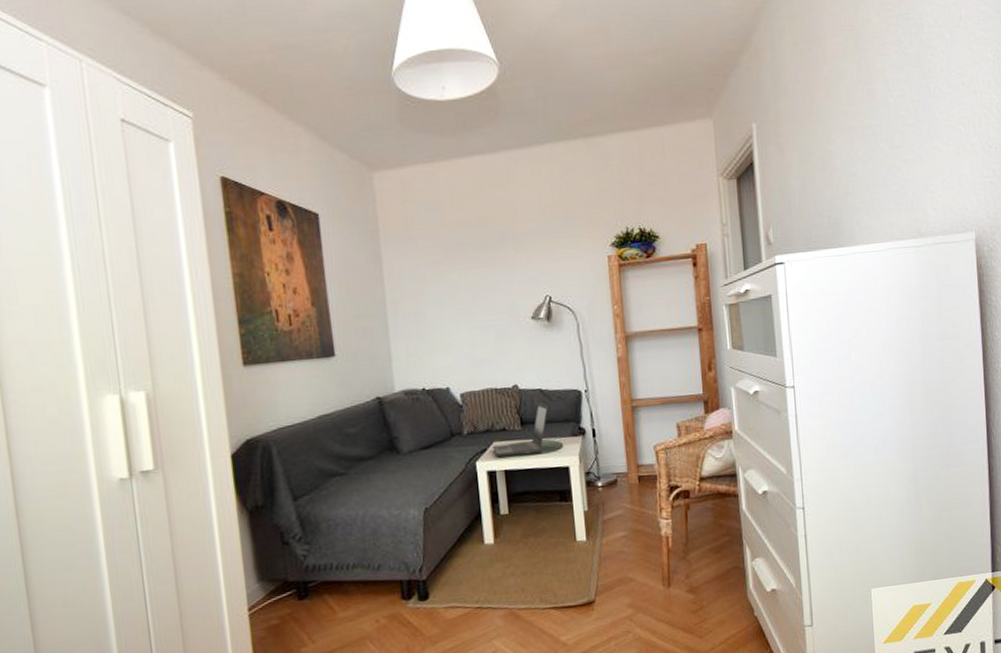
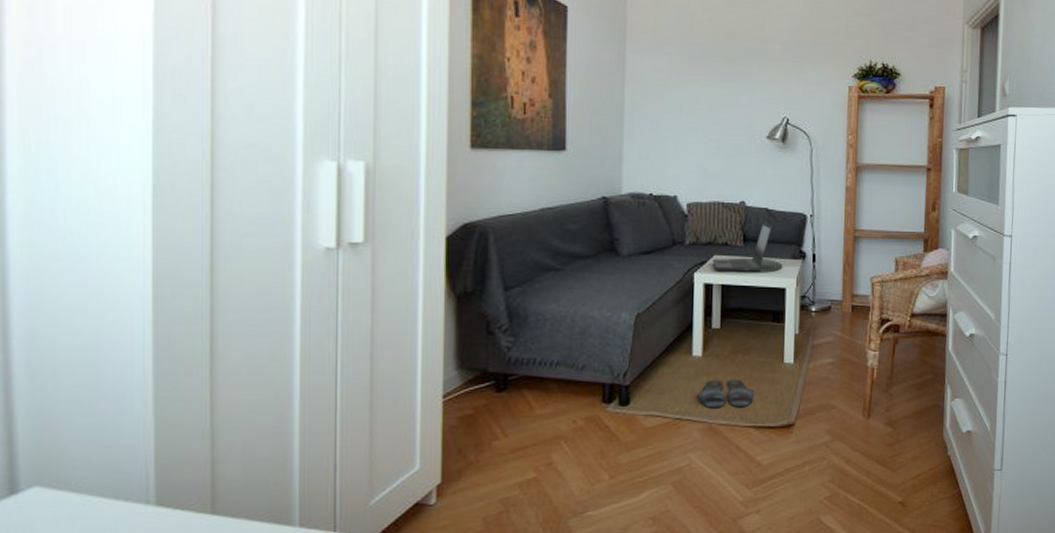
slippers: none [494,562,551,595] -> present [698,379,755,409]

